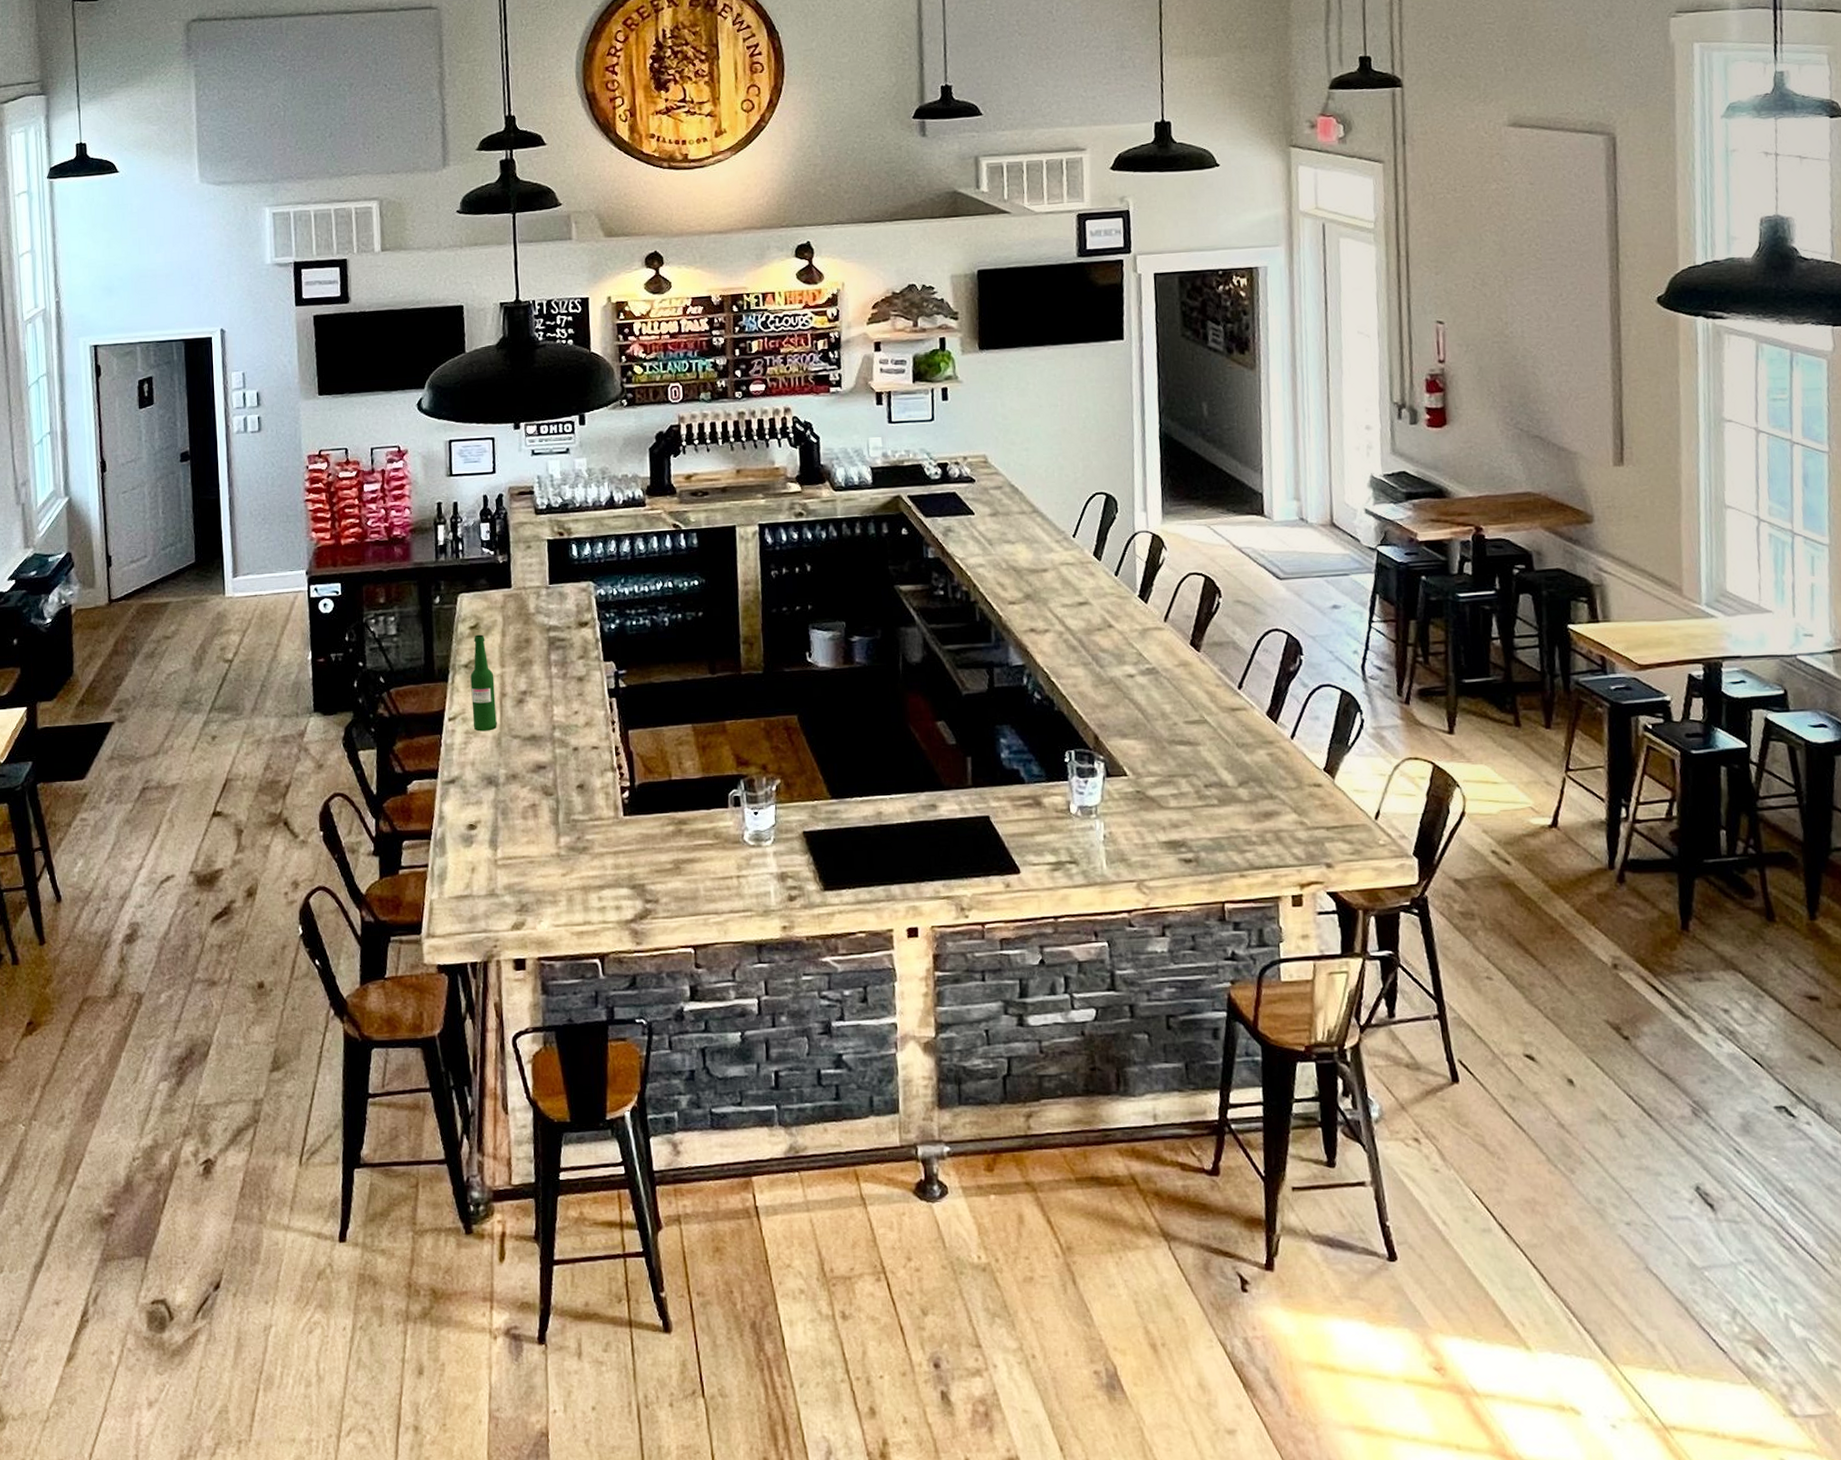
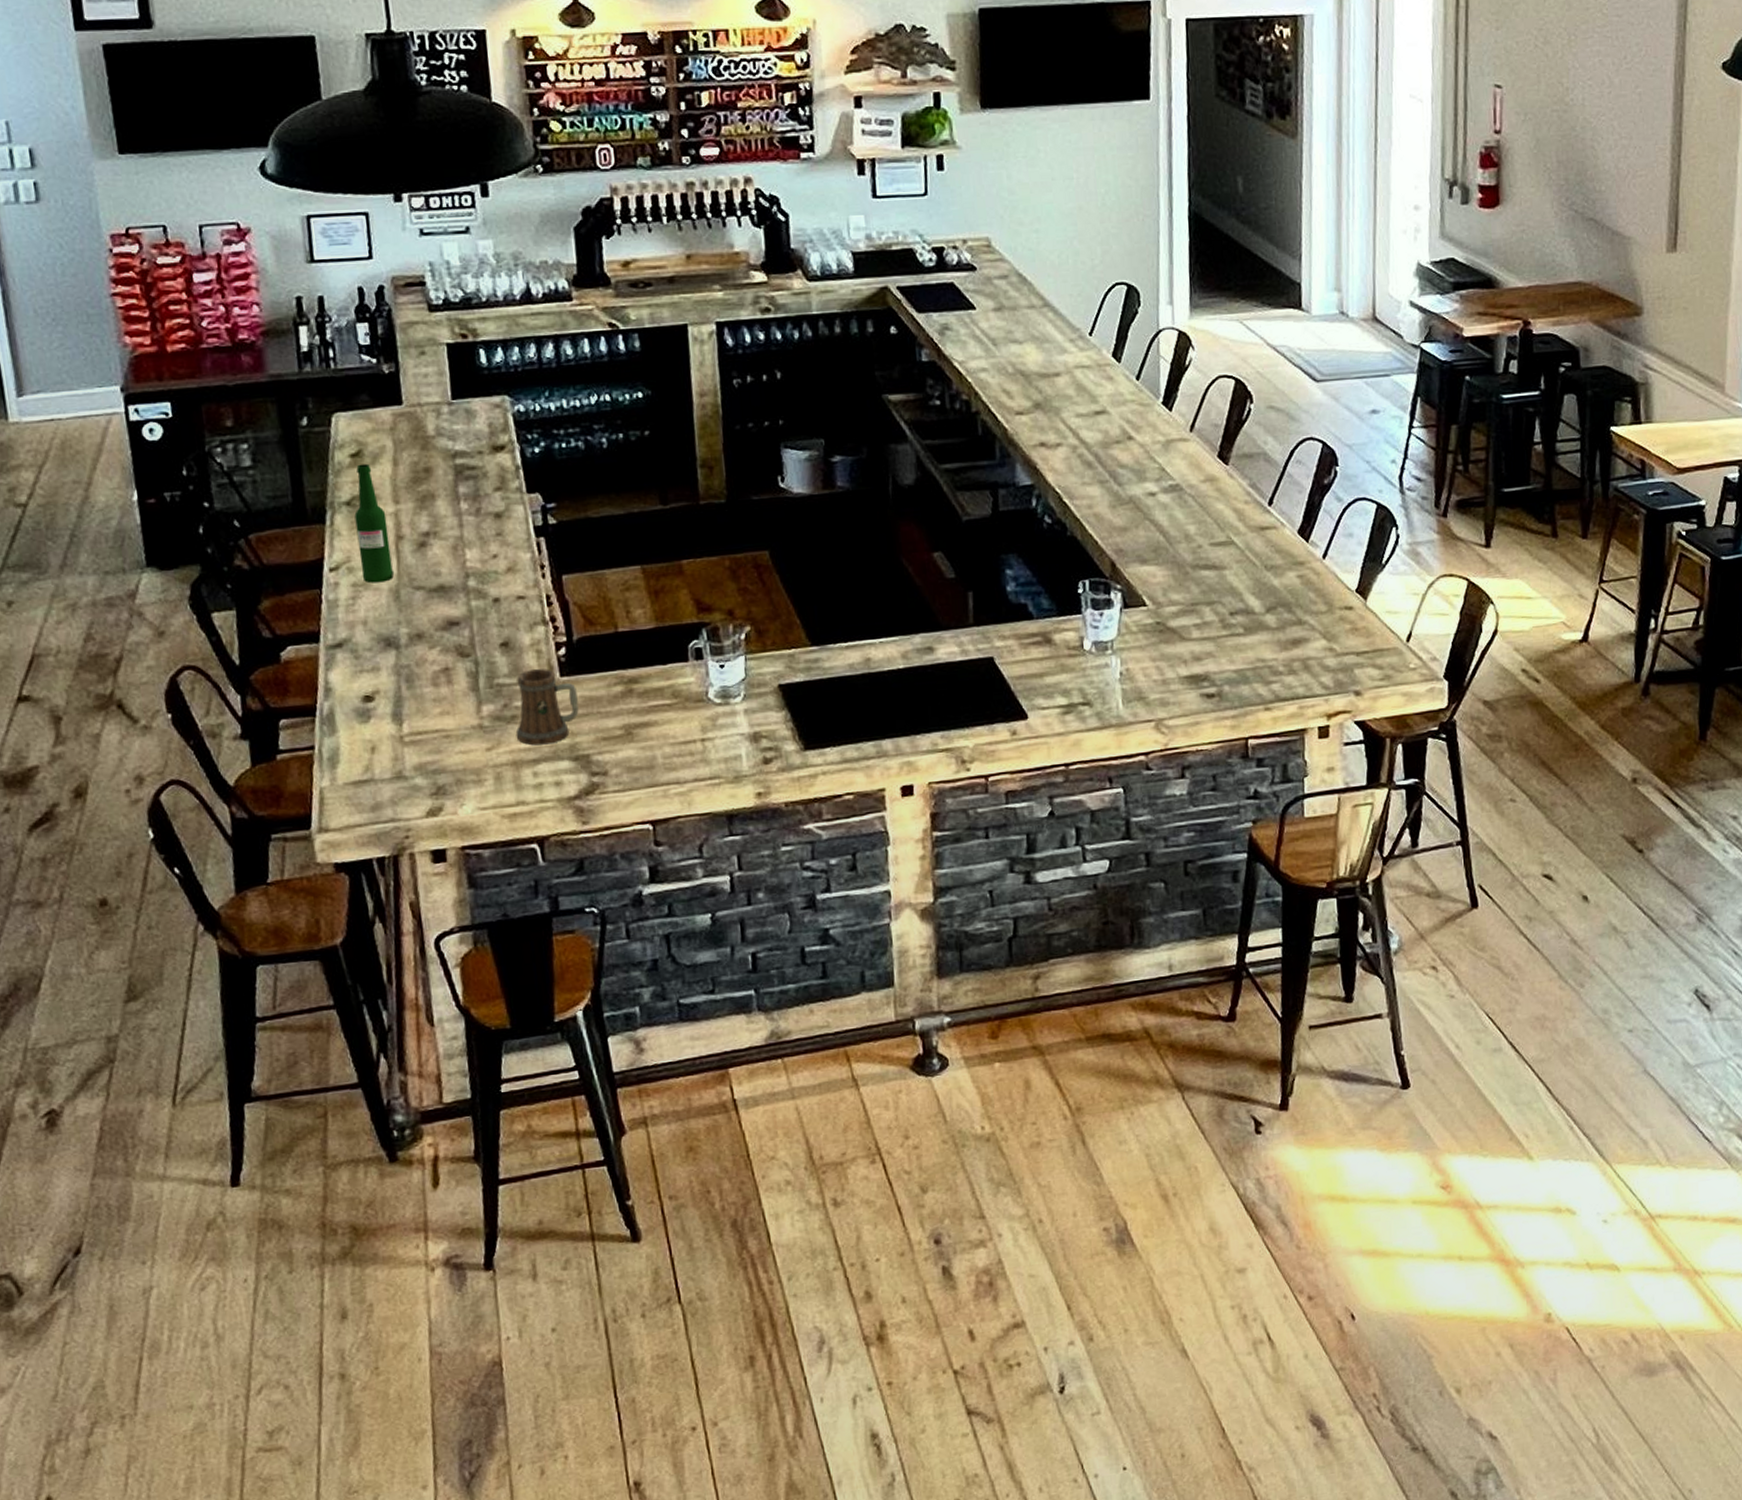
beer mug: none [586,808,637,874] -> present [515,668,579,746]

